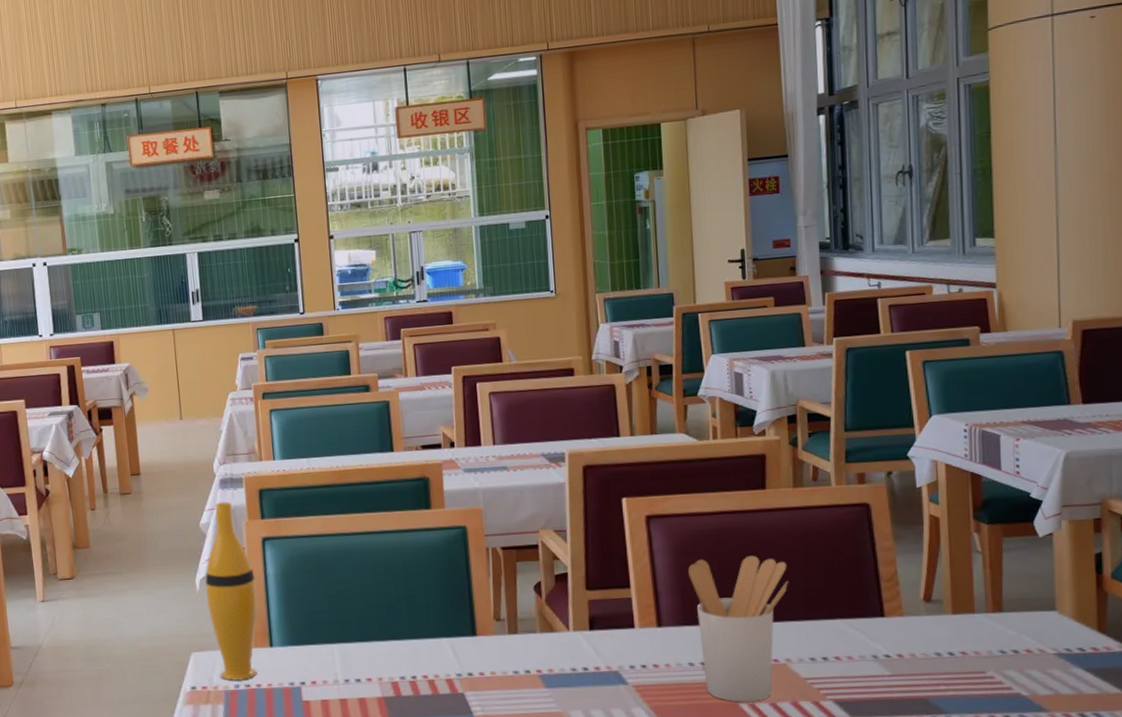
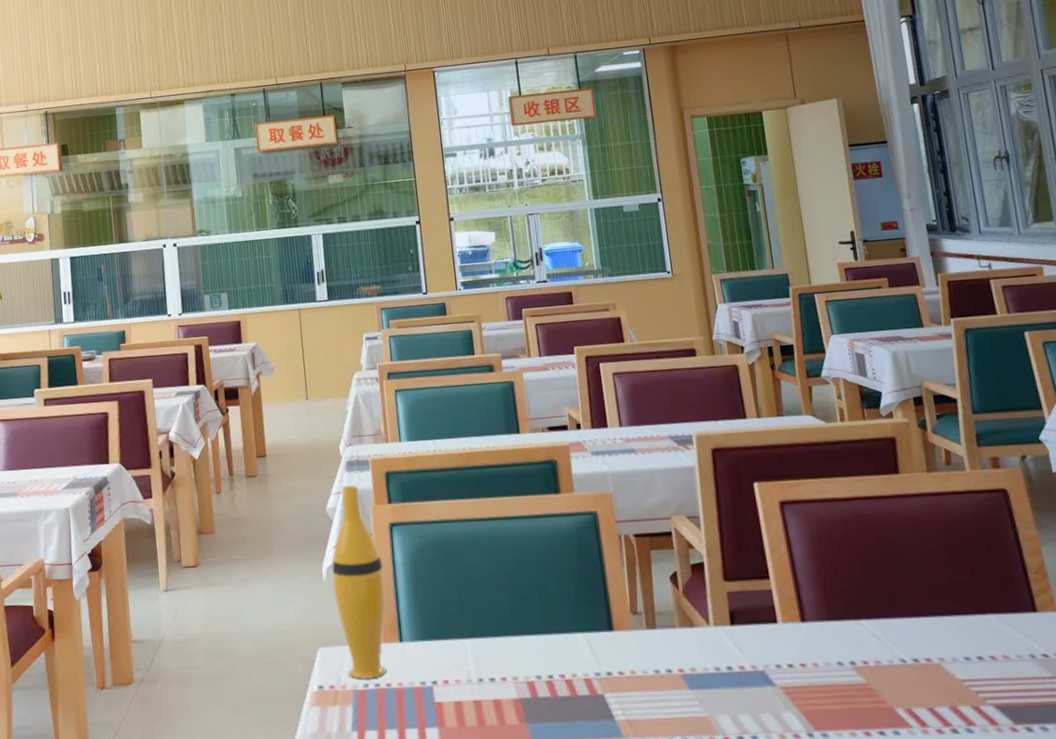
utensil holder: present [687,555,789,702] -> none [827,544,934,707]

